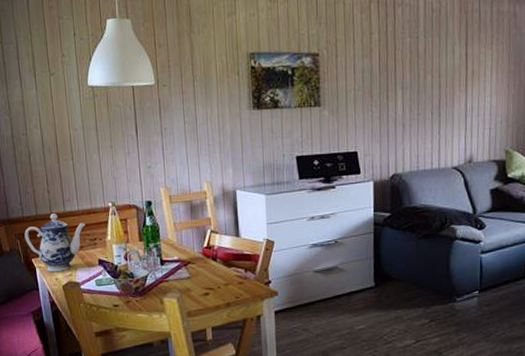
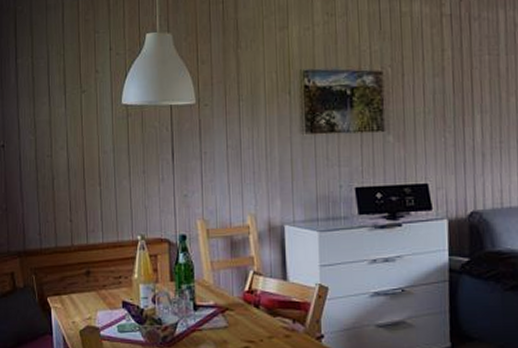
teapot: present [24,214,86,272] -> none [41,246,110,313]

